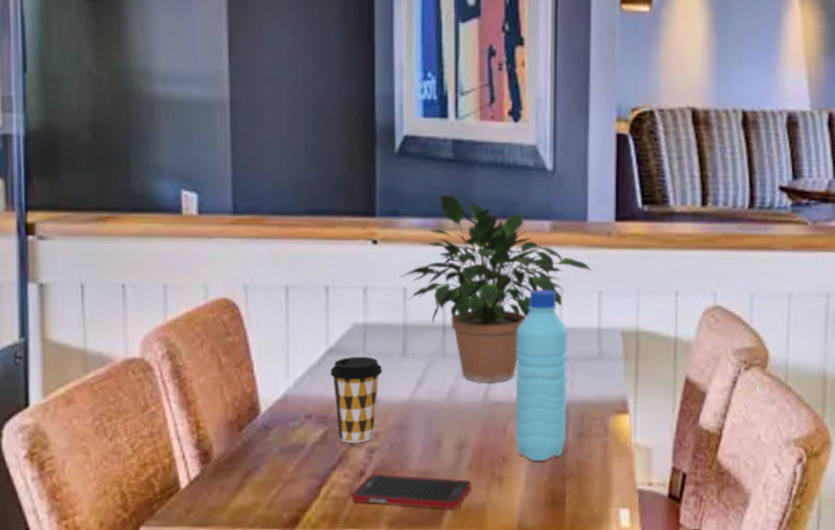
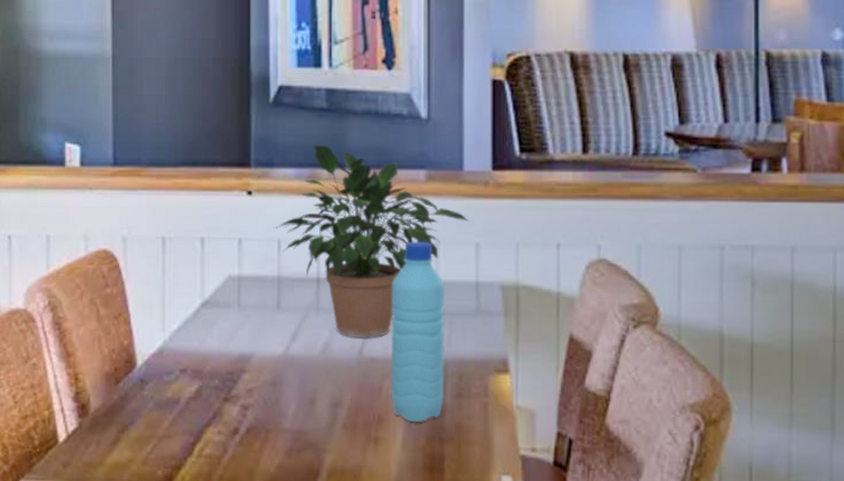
coffee cup: present [330,356,383,443] -> none [205,309,257,399]
cell phone: present [351,473,472,509] -> none [224,431,347,471]

